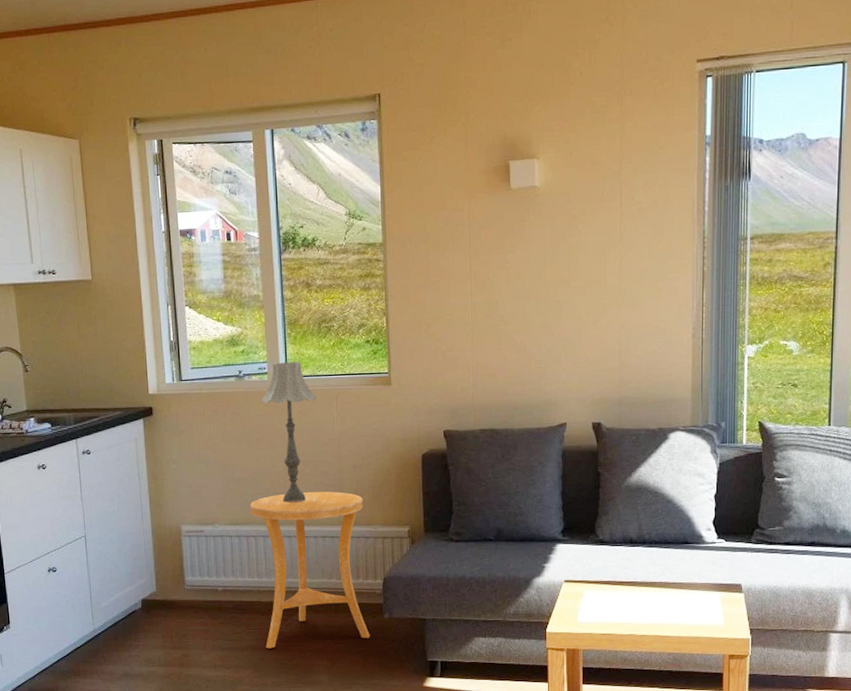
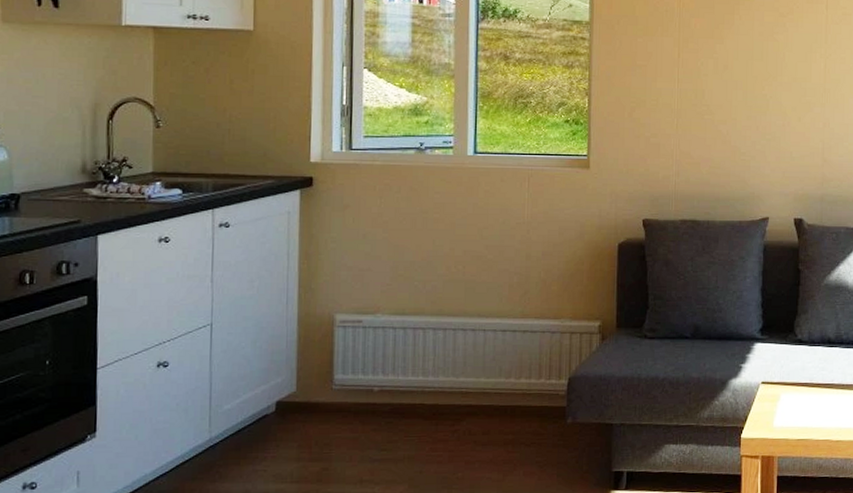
side table: present [249,491,370,649] -> none [420,279,551,460]
table lamp: present [261,361,316,503] -> none [443,137,506,291]

